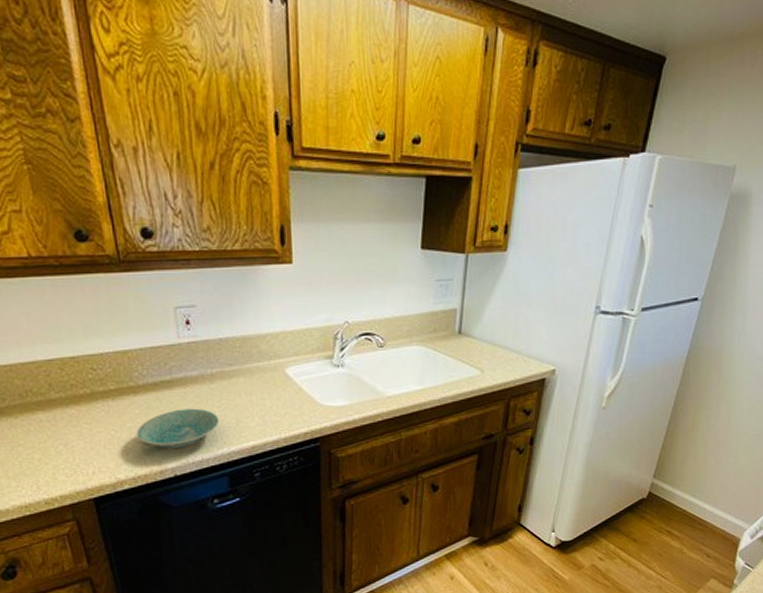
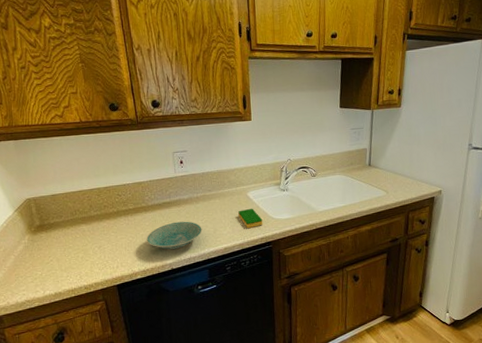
dish sponge: none [272,390,307,419] -> present [238,208,263,228]

